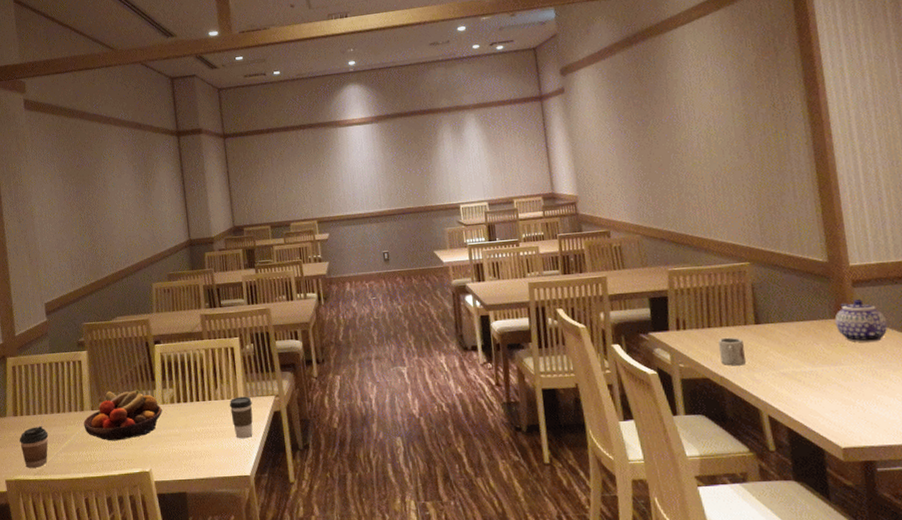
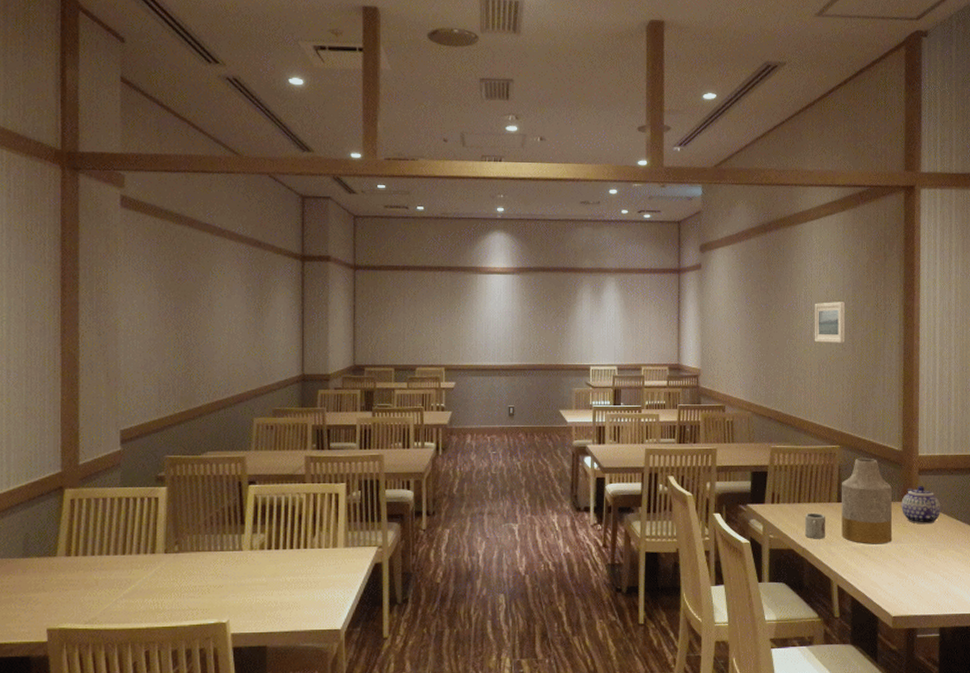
coffee cup: present [20,425,49,468] -> none [71,568,108,615]
fruit bowl: present [83,389,162,441] -> none [153,532,249,588]
coffee cup: present [229,396,253,439] -> none [326,546,352,591]
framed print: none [698,106,741,154] -> present [814,302,846,343]
vase: none [758,273,830,369] -> present [841,458,893,544]

